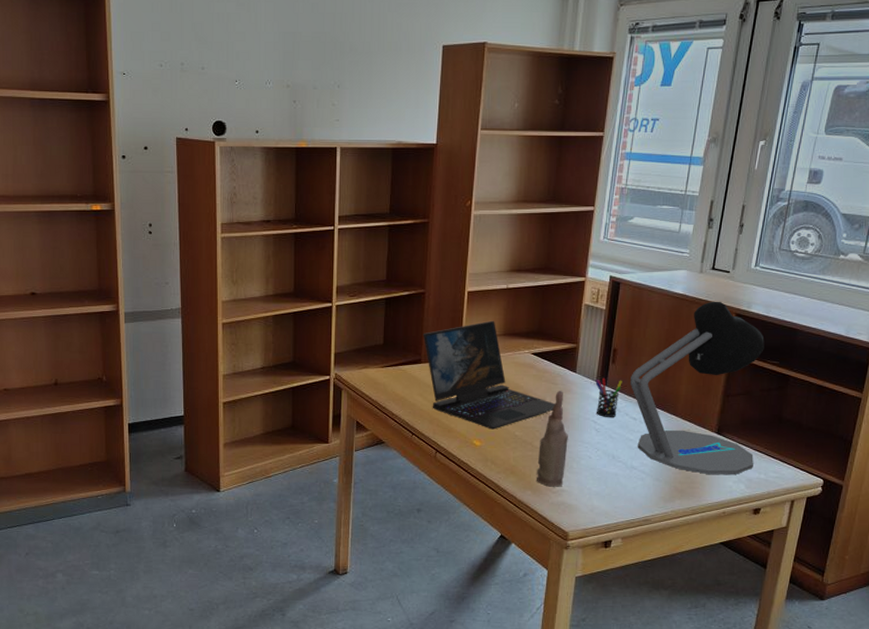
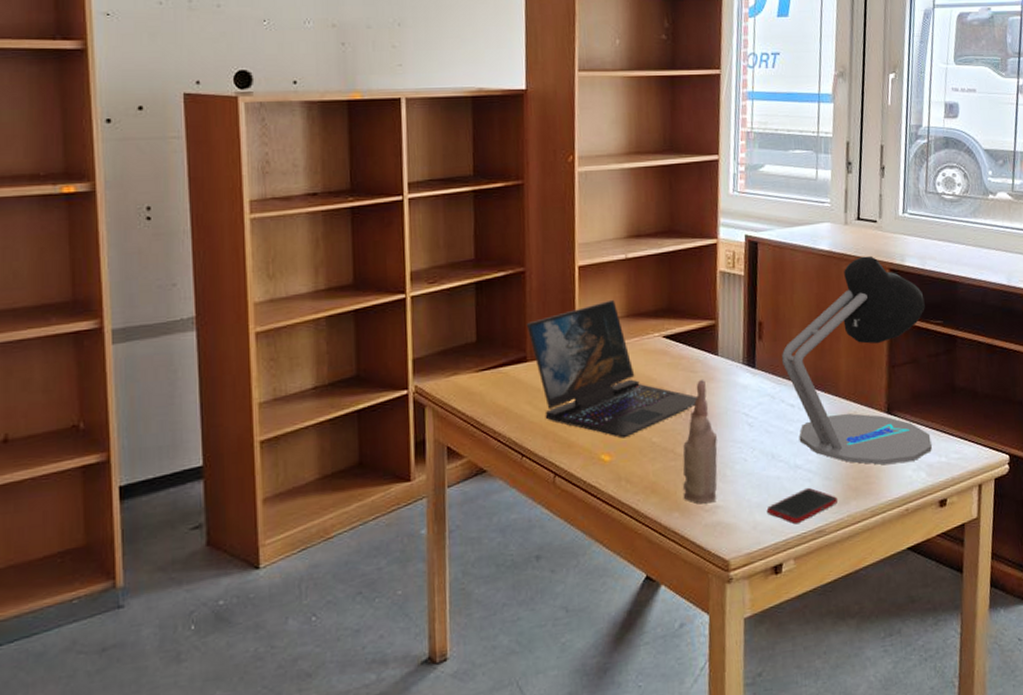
pen holder: present [595,377,622,417] -> none [741,358,773,408]
cell phone: none [603,485,665,511] -> present [766,487,838,523]

